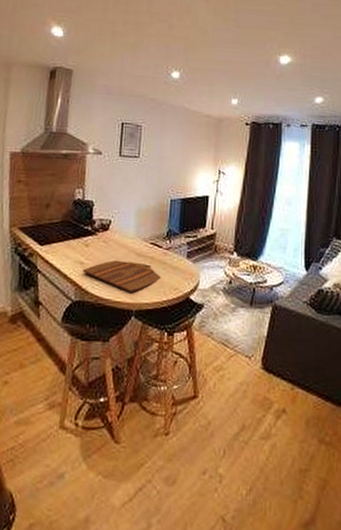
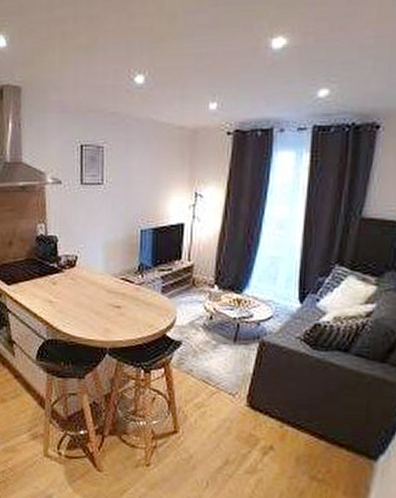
cutting board: present [83,260,160,292] -> none [52,297,134,330]

